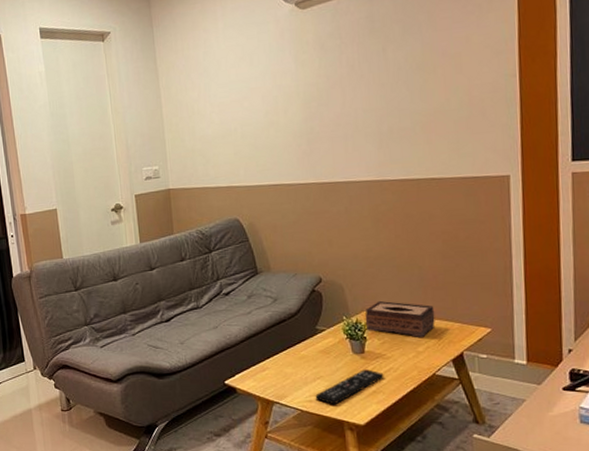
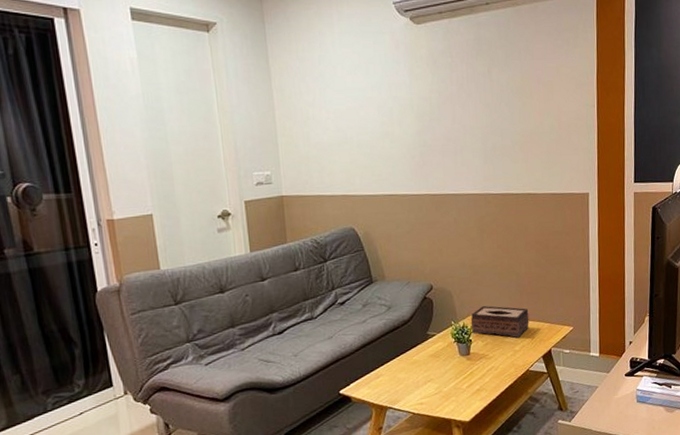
remote control: present [315,369,384,405] -> none [426,369,487,406]

